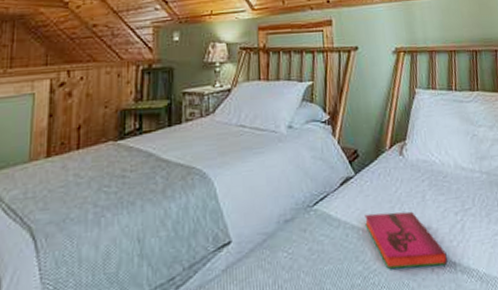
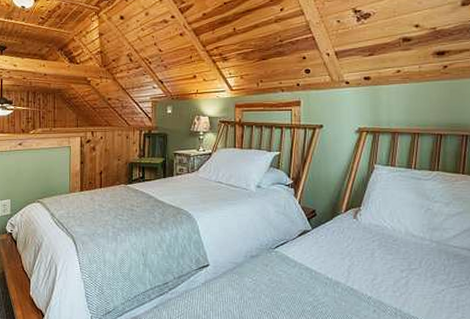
hardback book: present [364,211,448,269] -> none [318,260,390,310]

